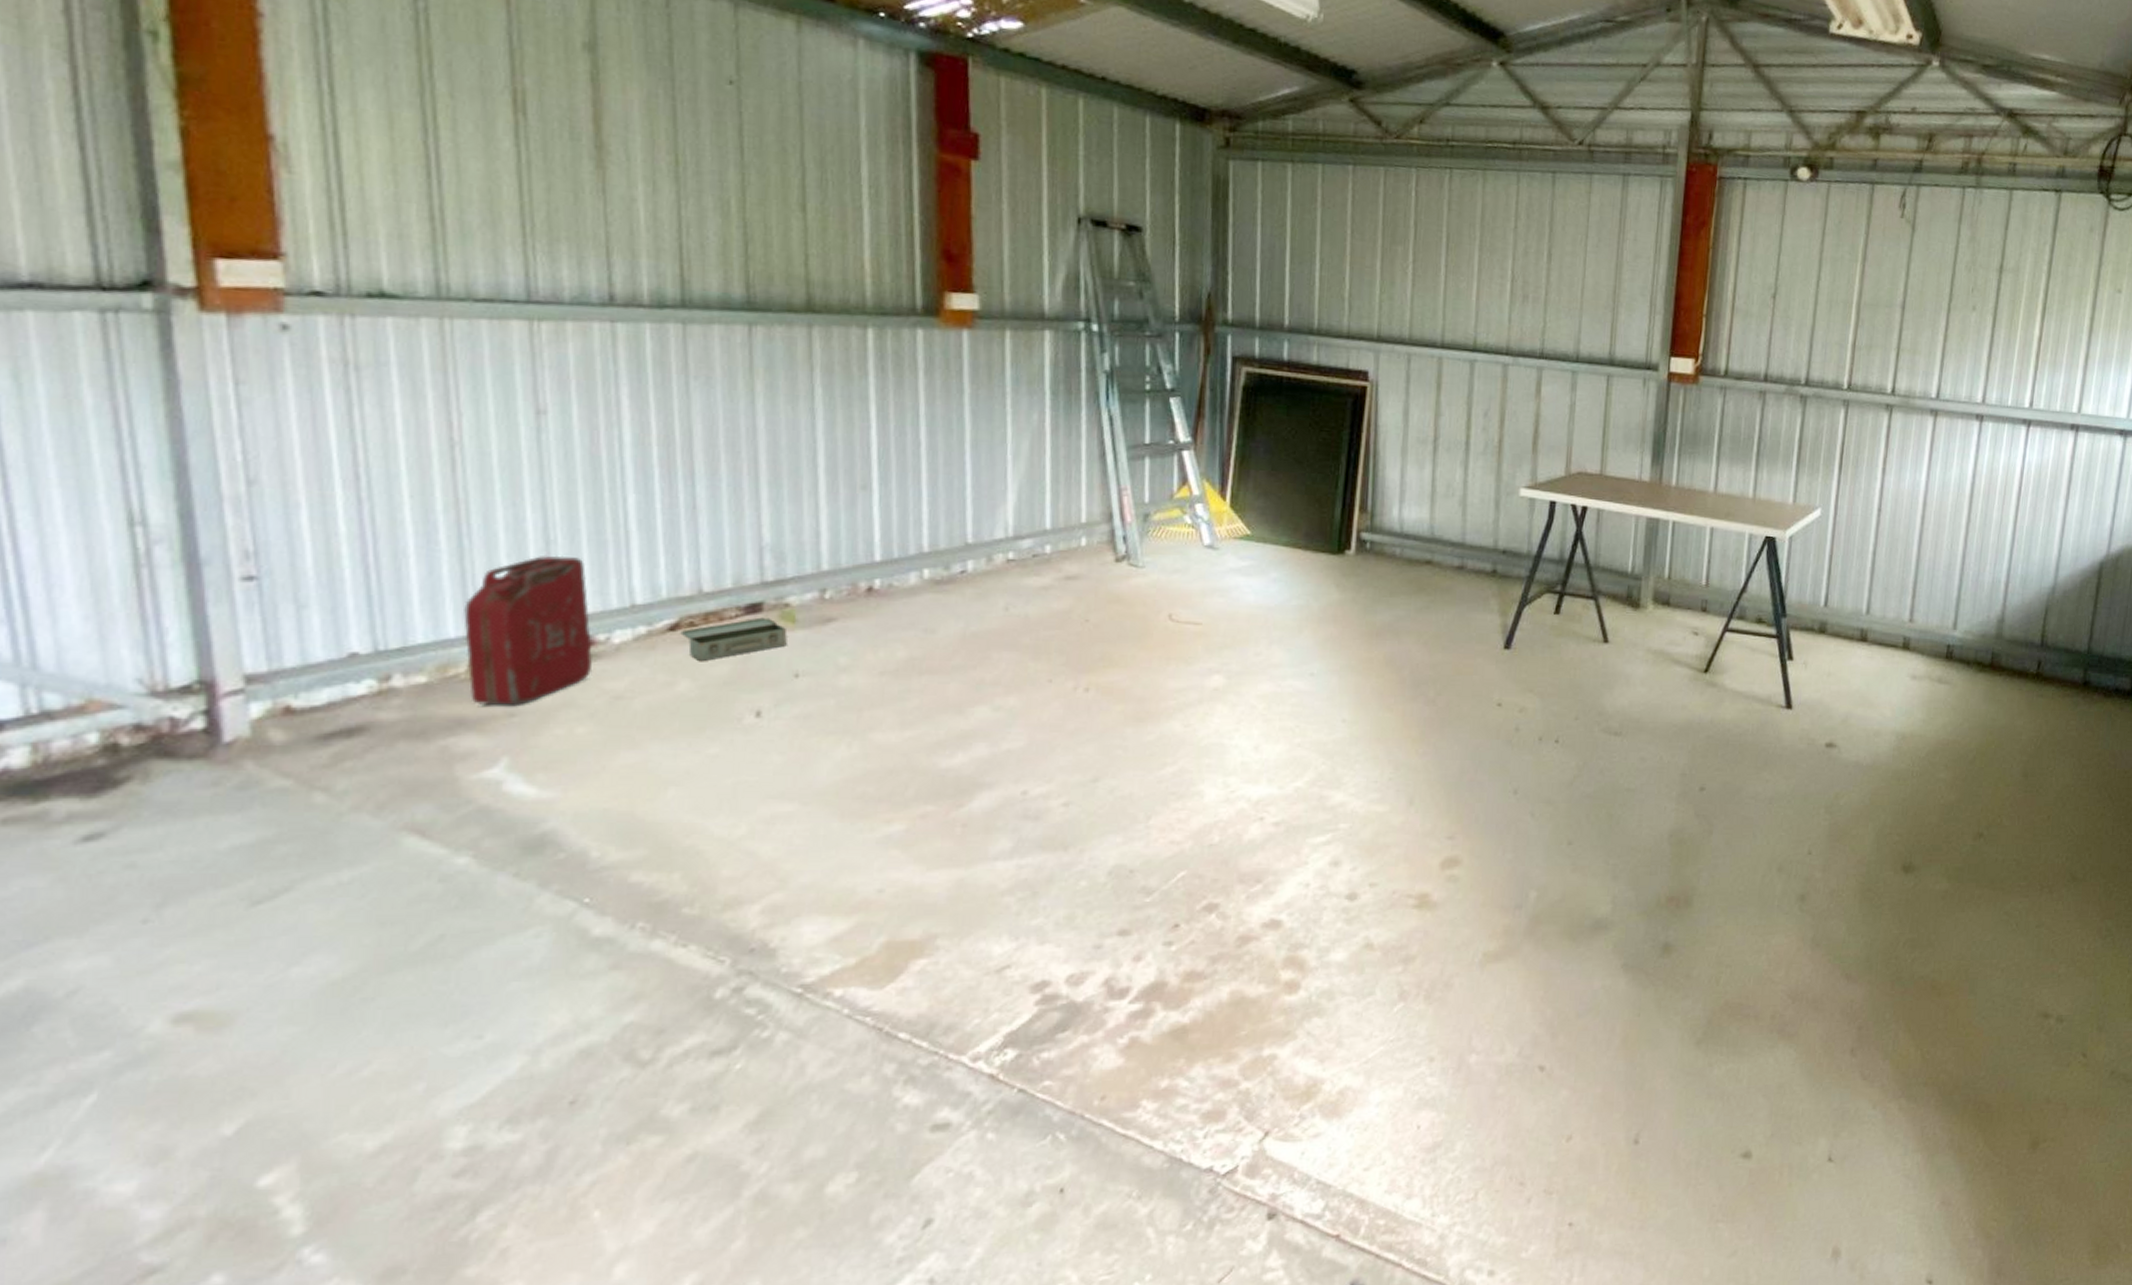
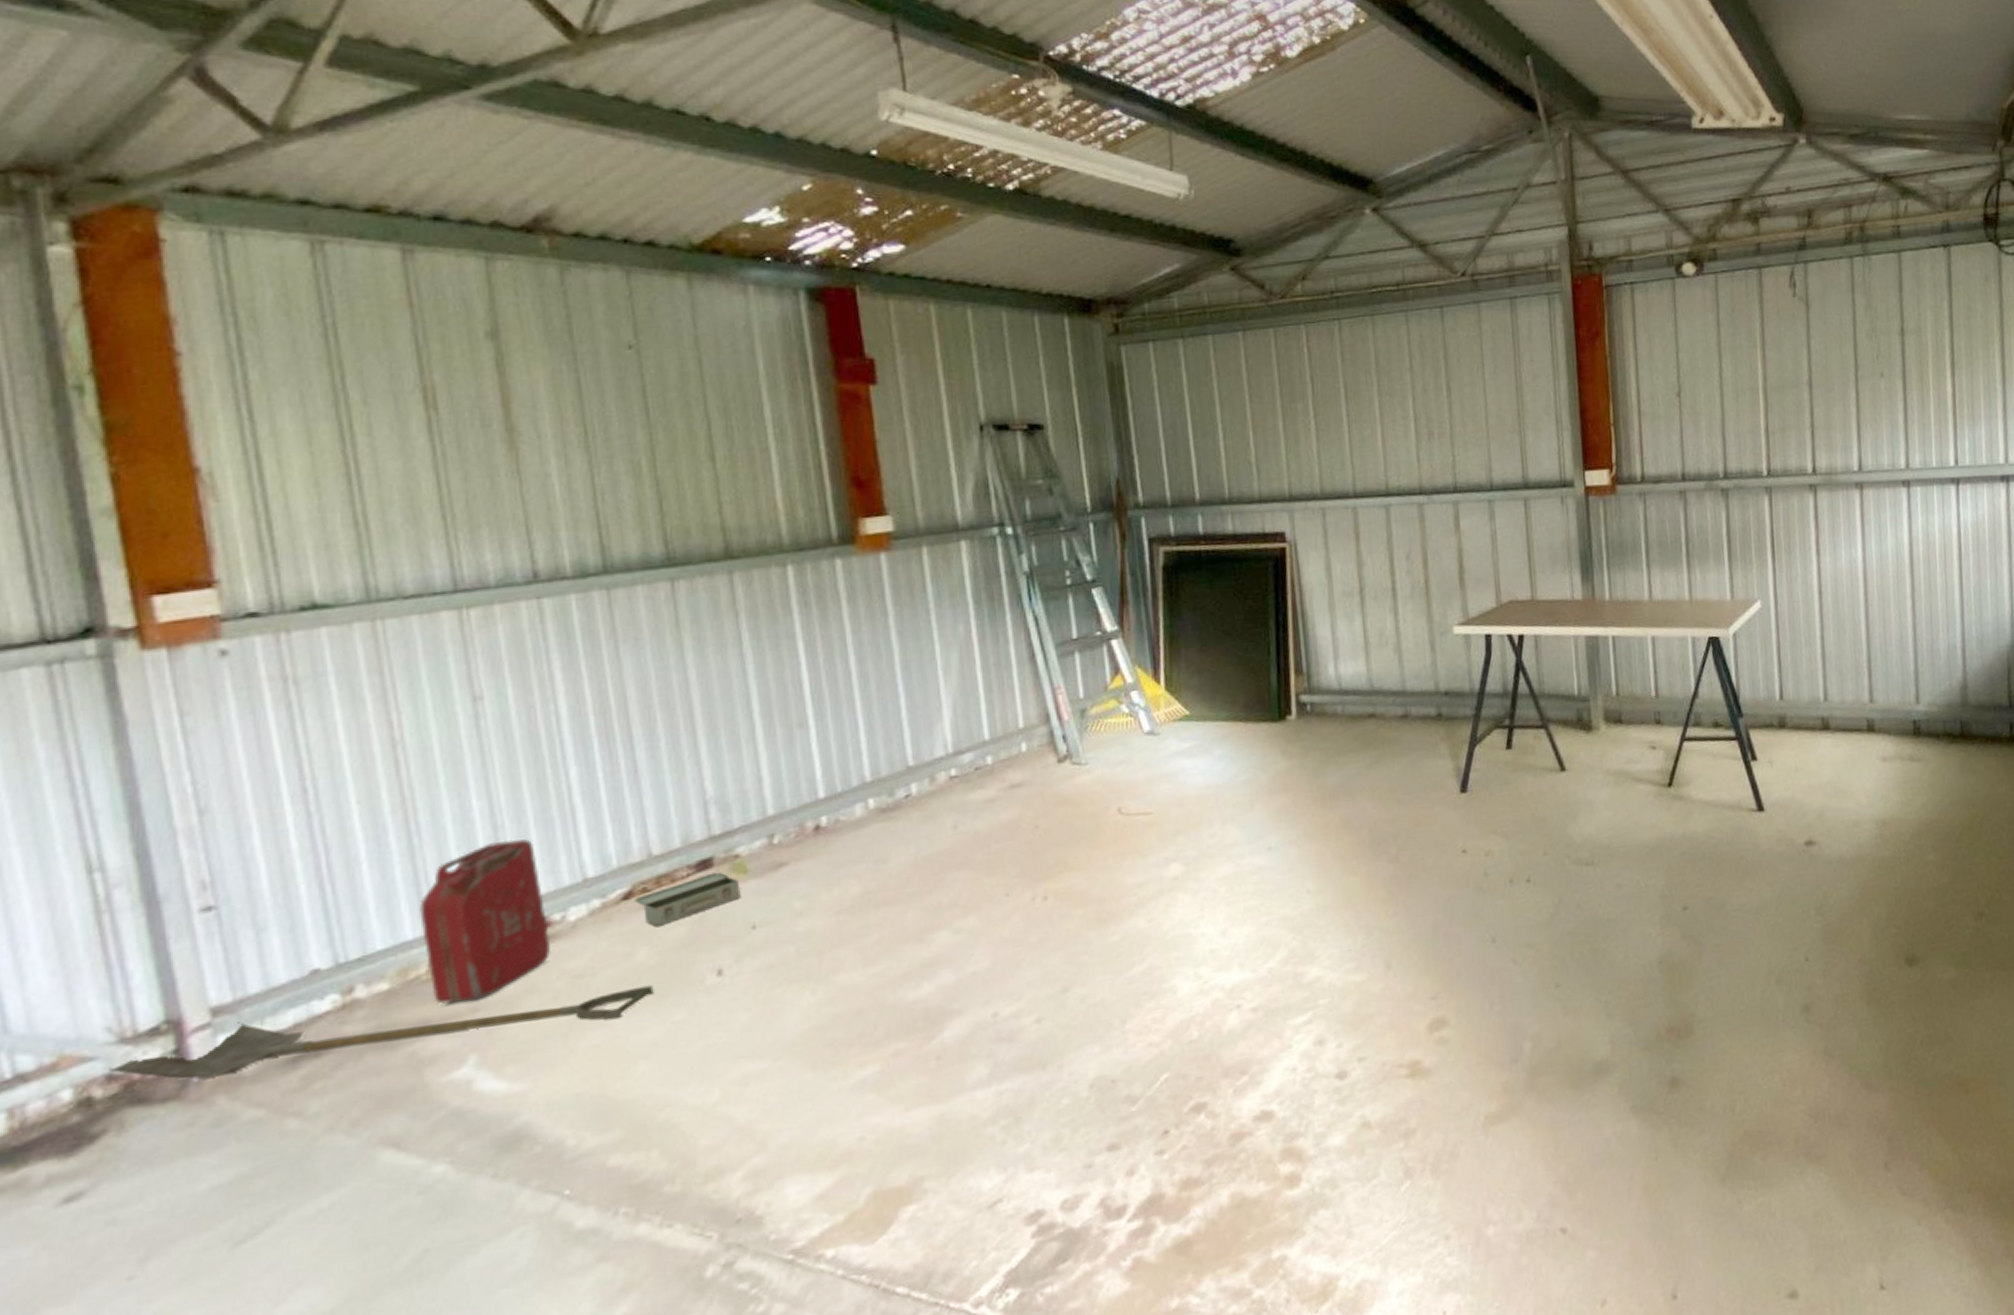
shovel: none [137,693,691,743] -> present [109,985,654,1080]

